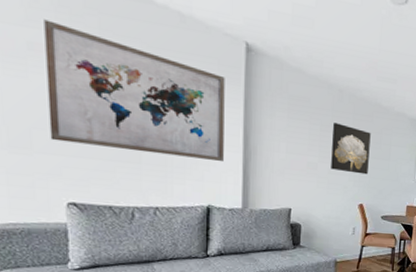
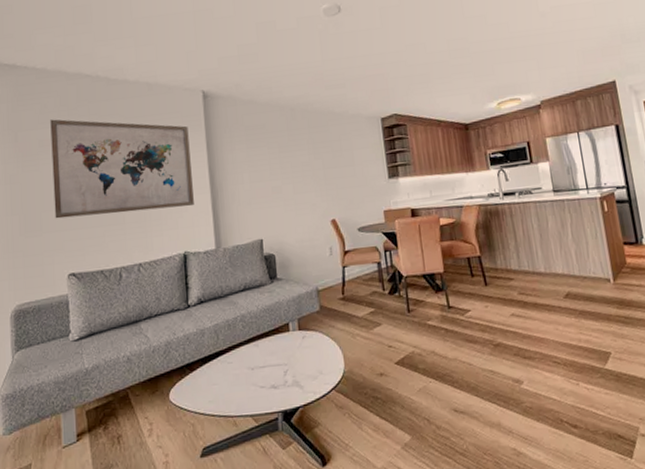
wall art: present [331,123,371,175] -> none [291,140,334,189]

